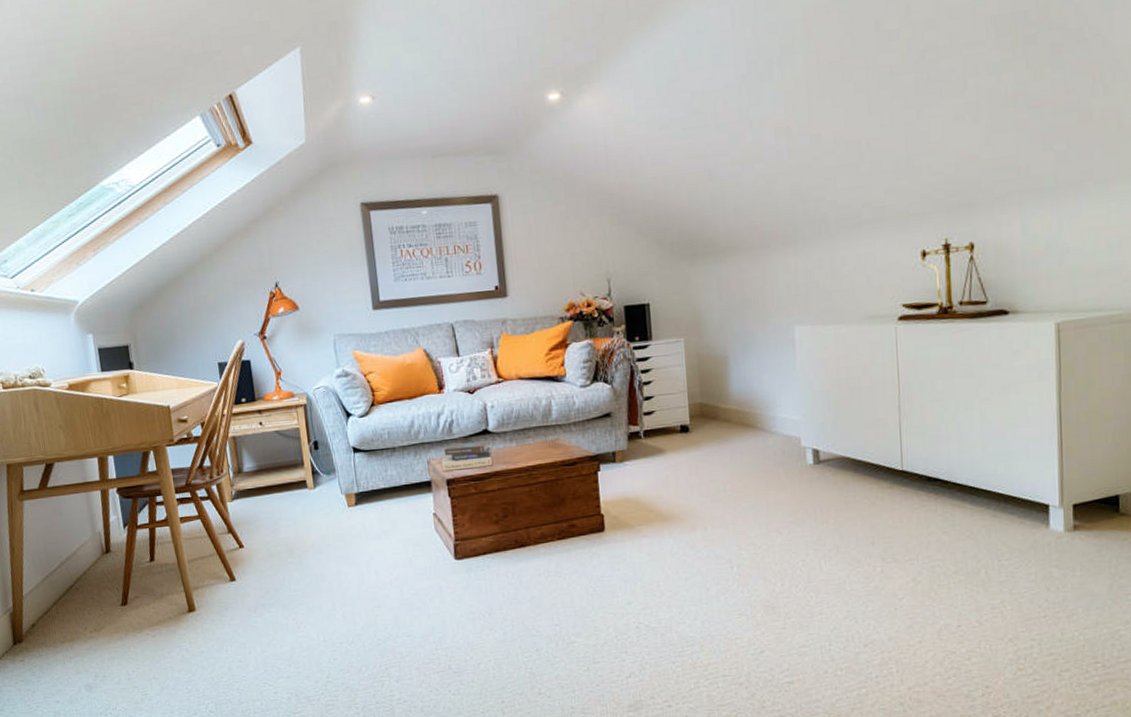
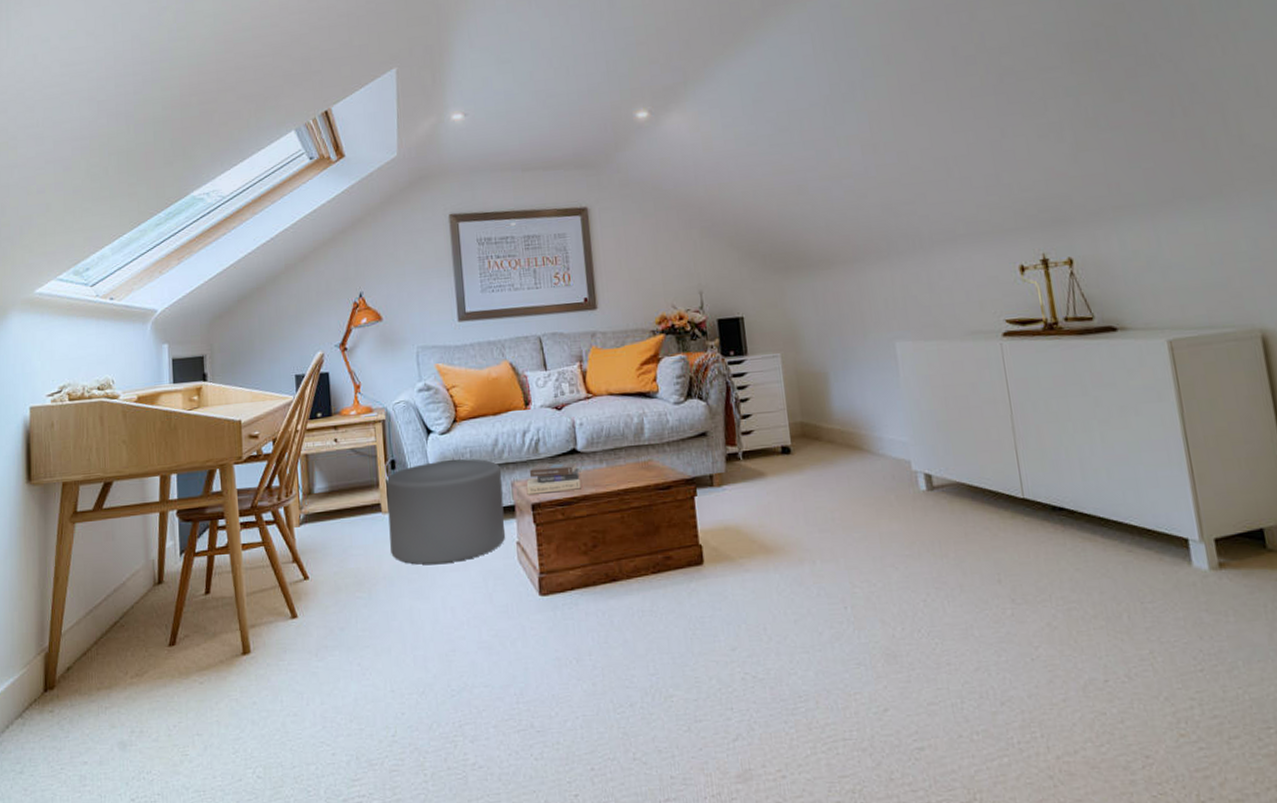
pouf: none [310,439,423,534] -> present [386,459,506,565]

